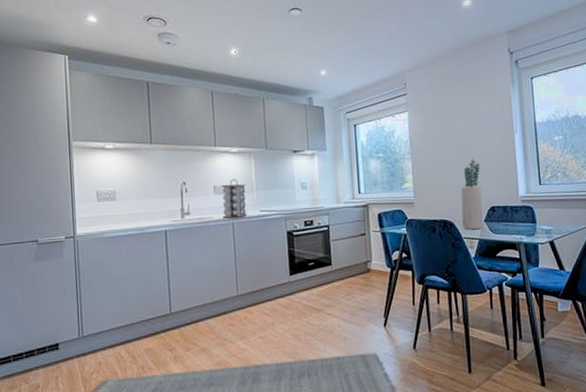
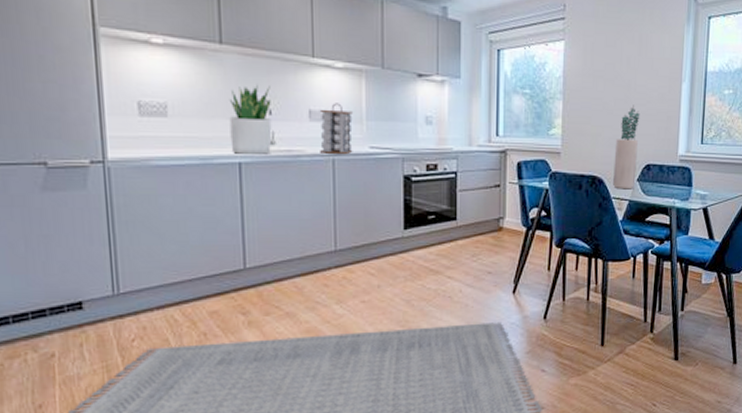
planter: none [157,170,188,224] -> present [228,84,272,154]

